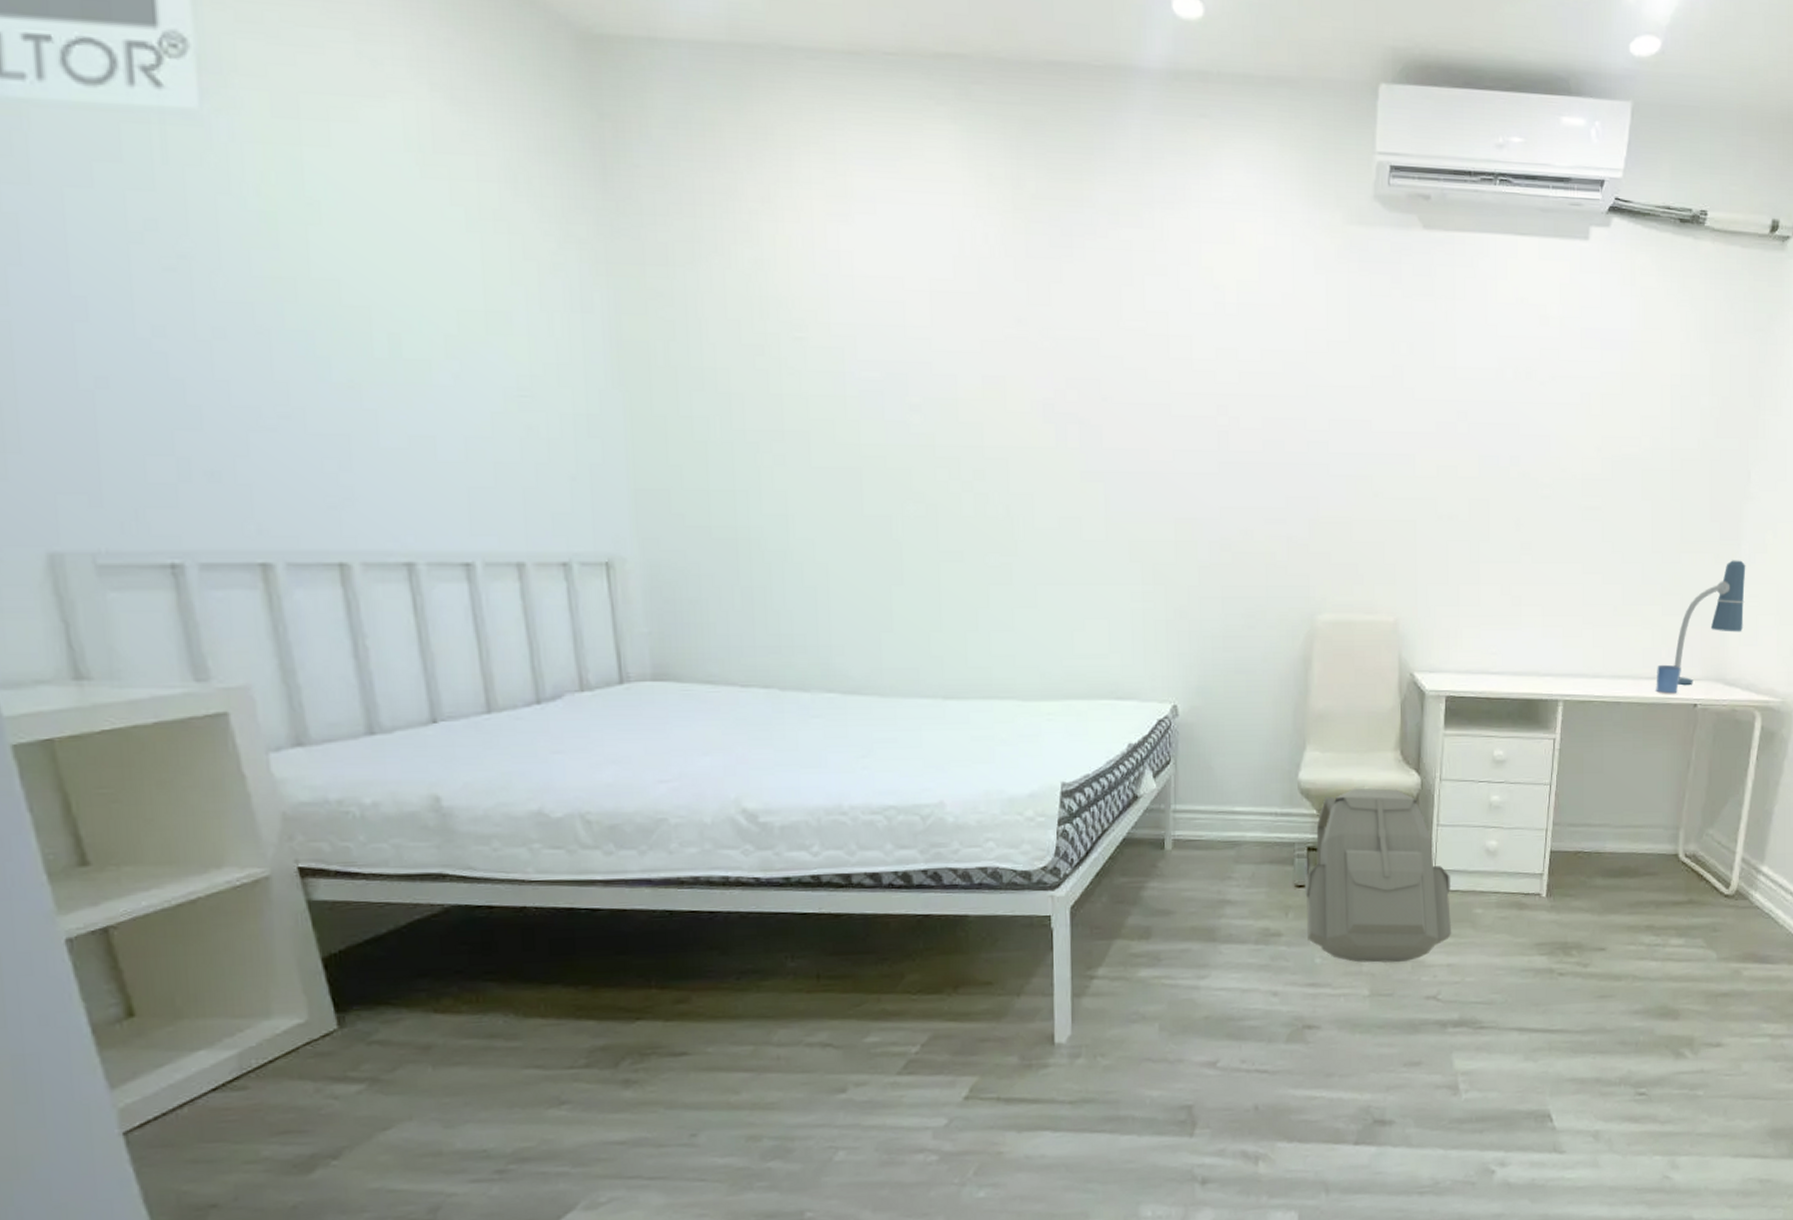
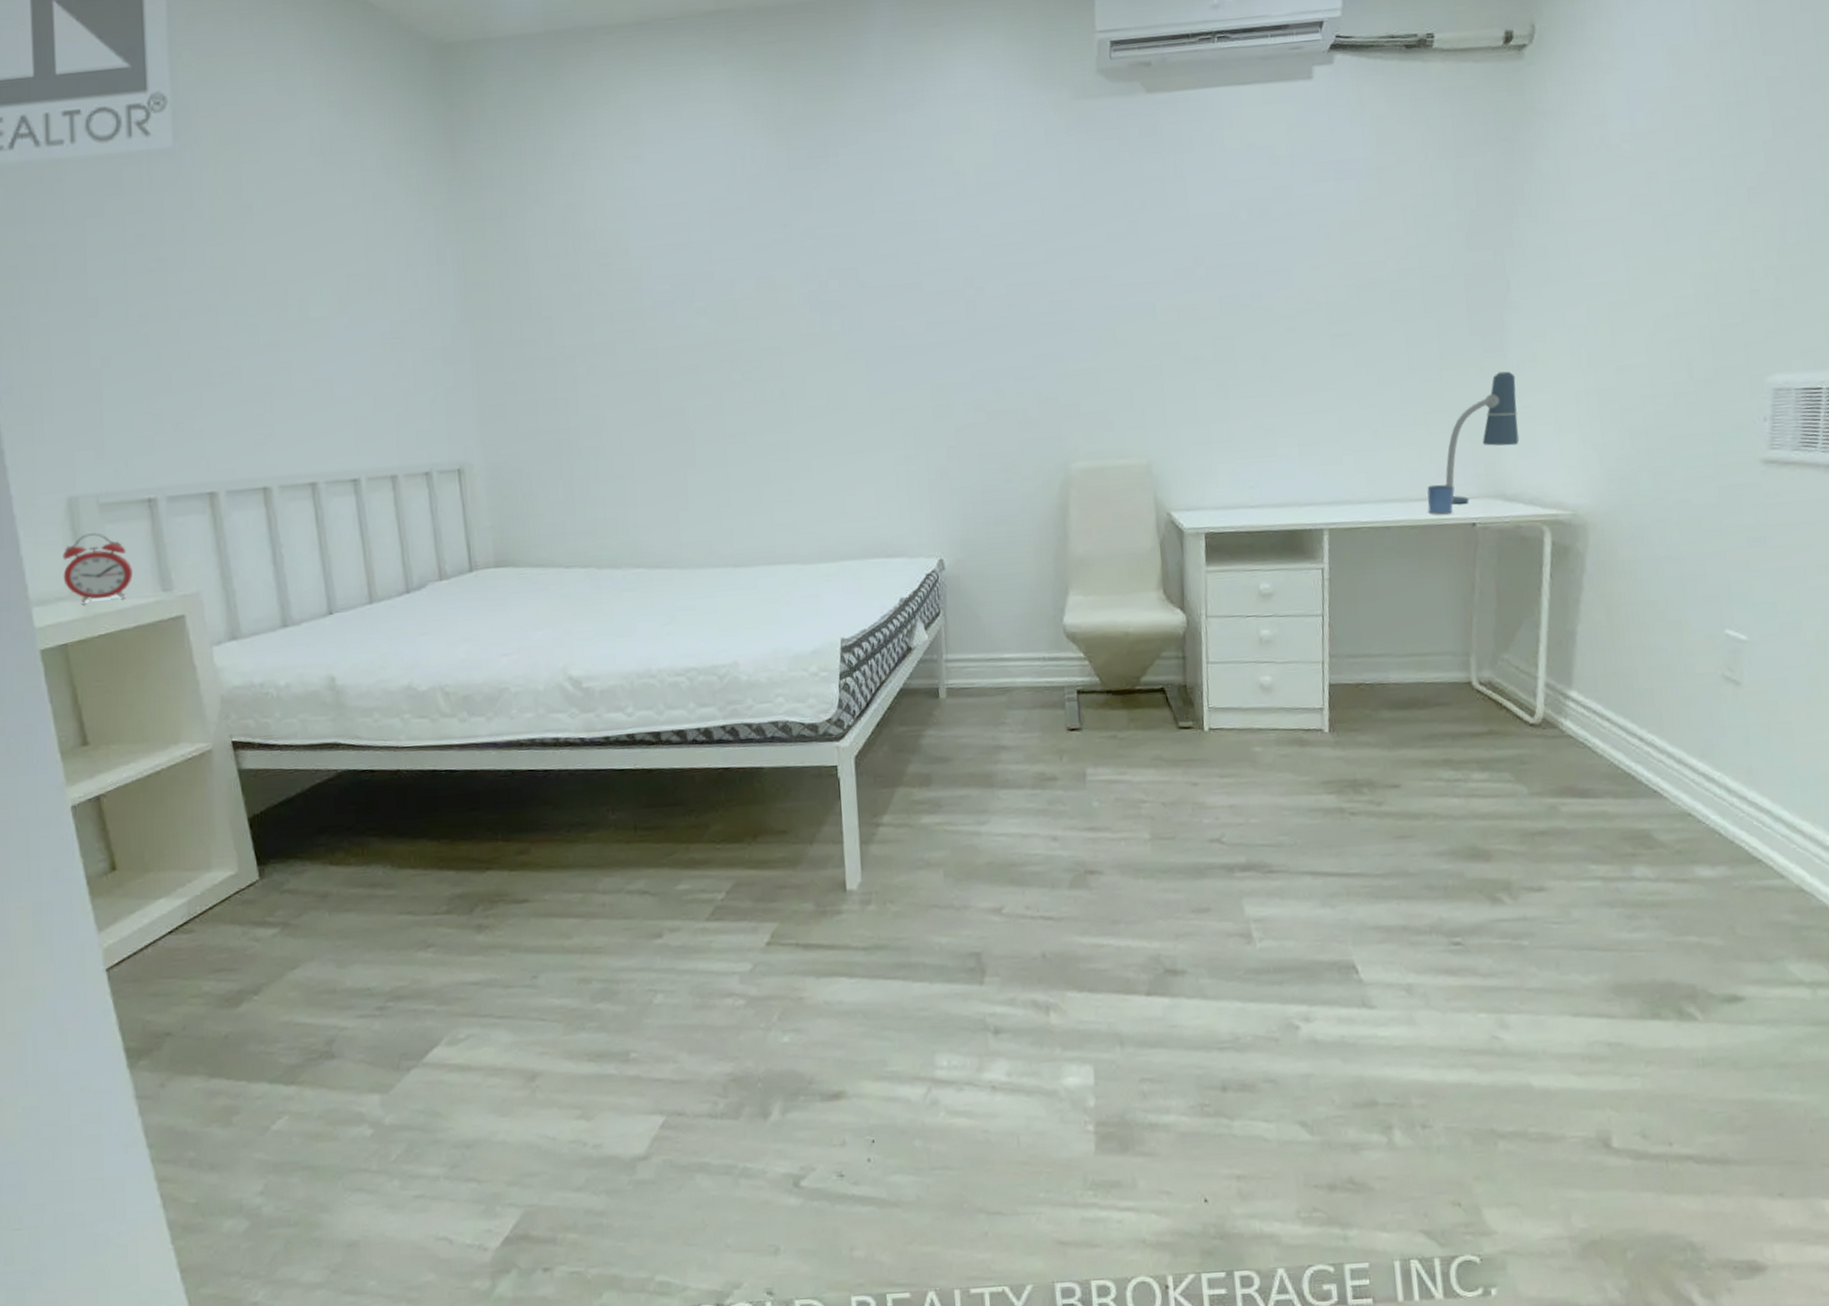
alarm clock: none [42,602,150,691] -> present [62,533,132,605]
backpack: present [1305,788,1452,963] -> none [1077,628,1232,806]

